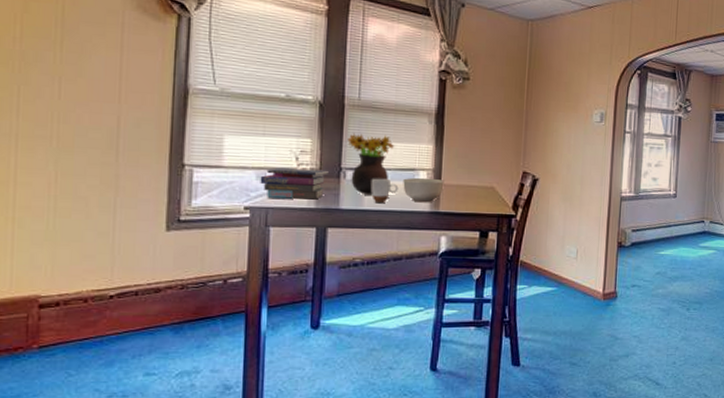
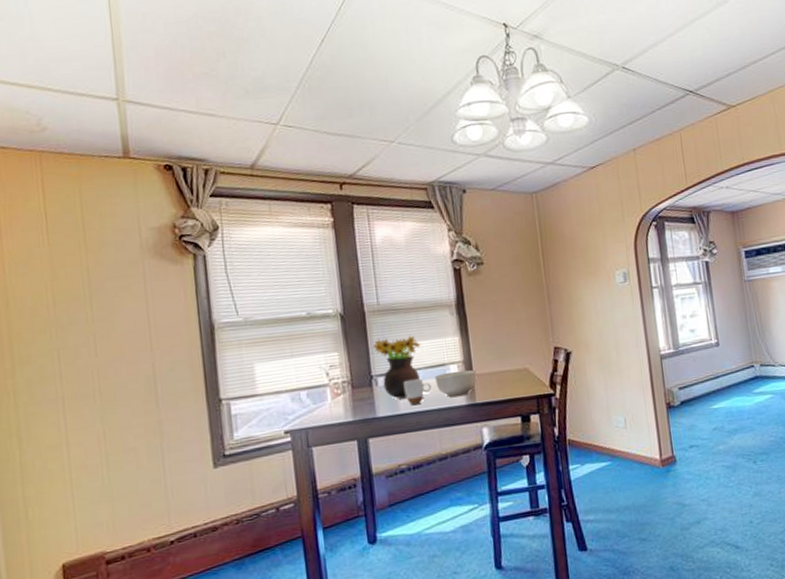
books: present [260,168,329,200] -> none [295,380,360,418]

